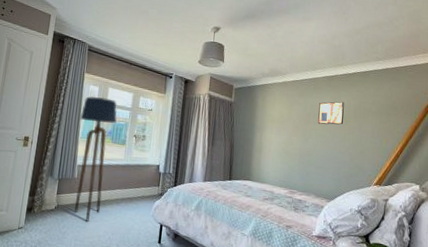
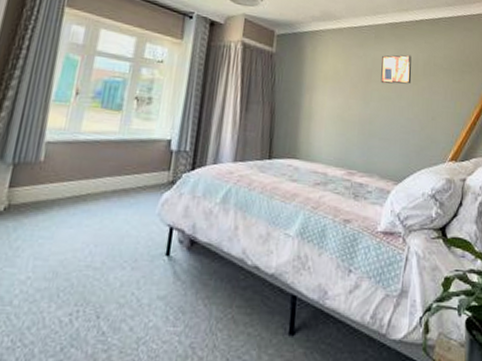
floor lamp: present [74,96,118,222] -> none [36,40,112,228]

